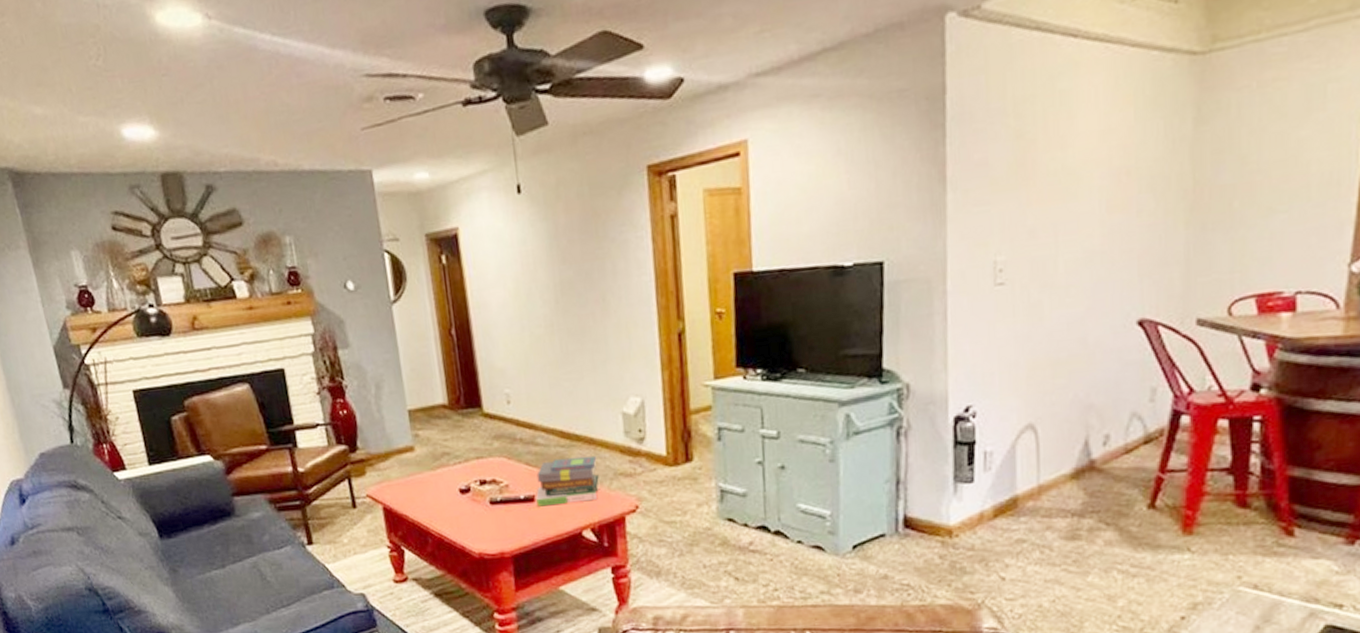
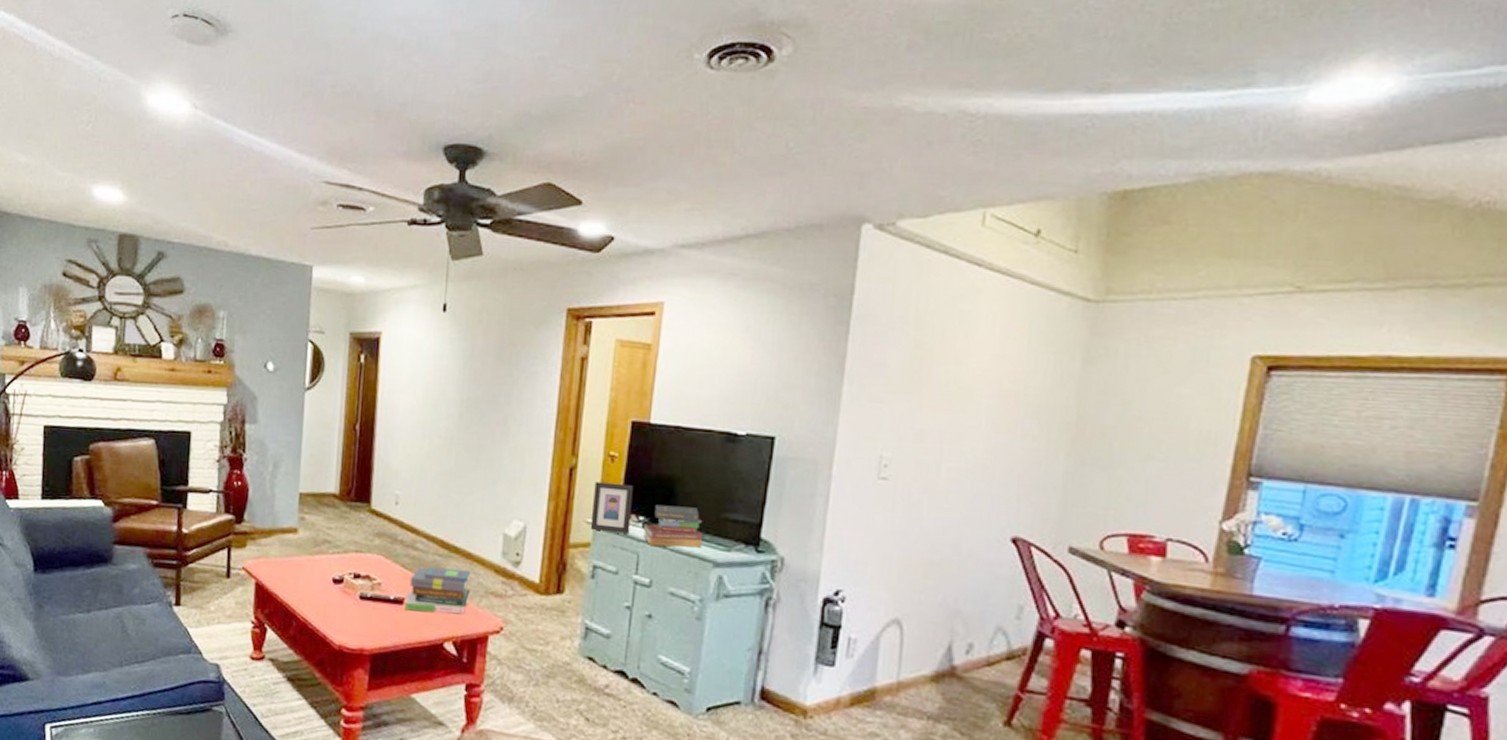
picture frame: none [706,338,750,393] -> present [590,481,633,534]
books: none [763,350,825,397] -> present [643,504,704,548]

